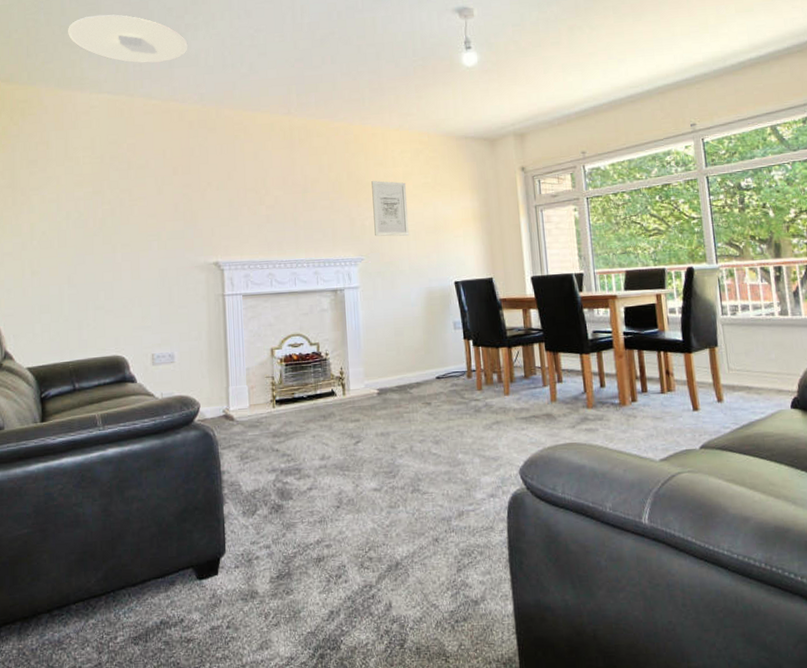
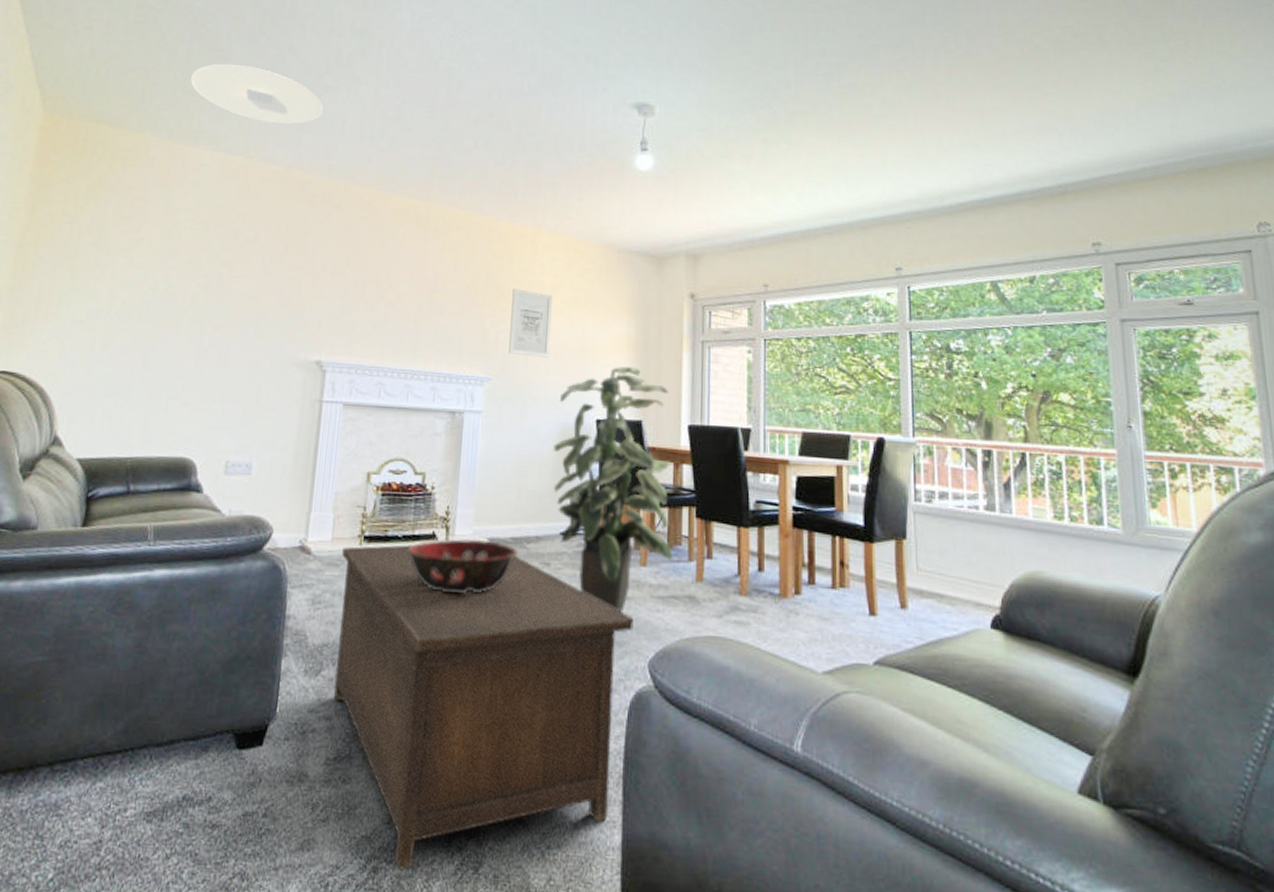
cabinet: none [259,400,505,654] -> present [333,545,634,870]
decorative bowl: none [312,390,405,437] -> present [407,538,519,594]
indoor plant: none [422,234,530,434] -> present [553,365,673,612]

